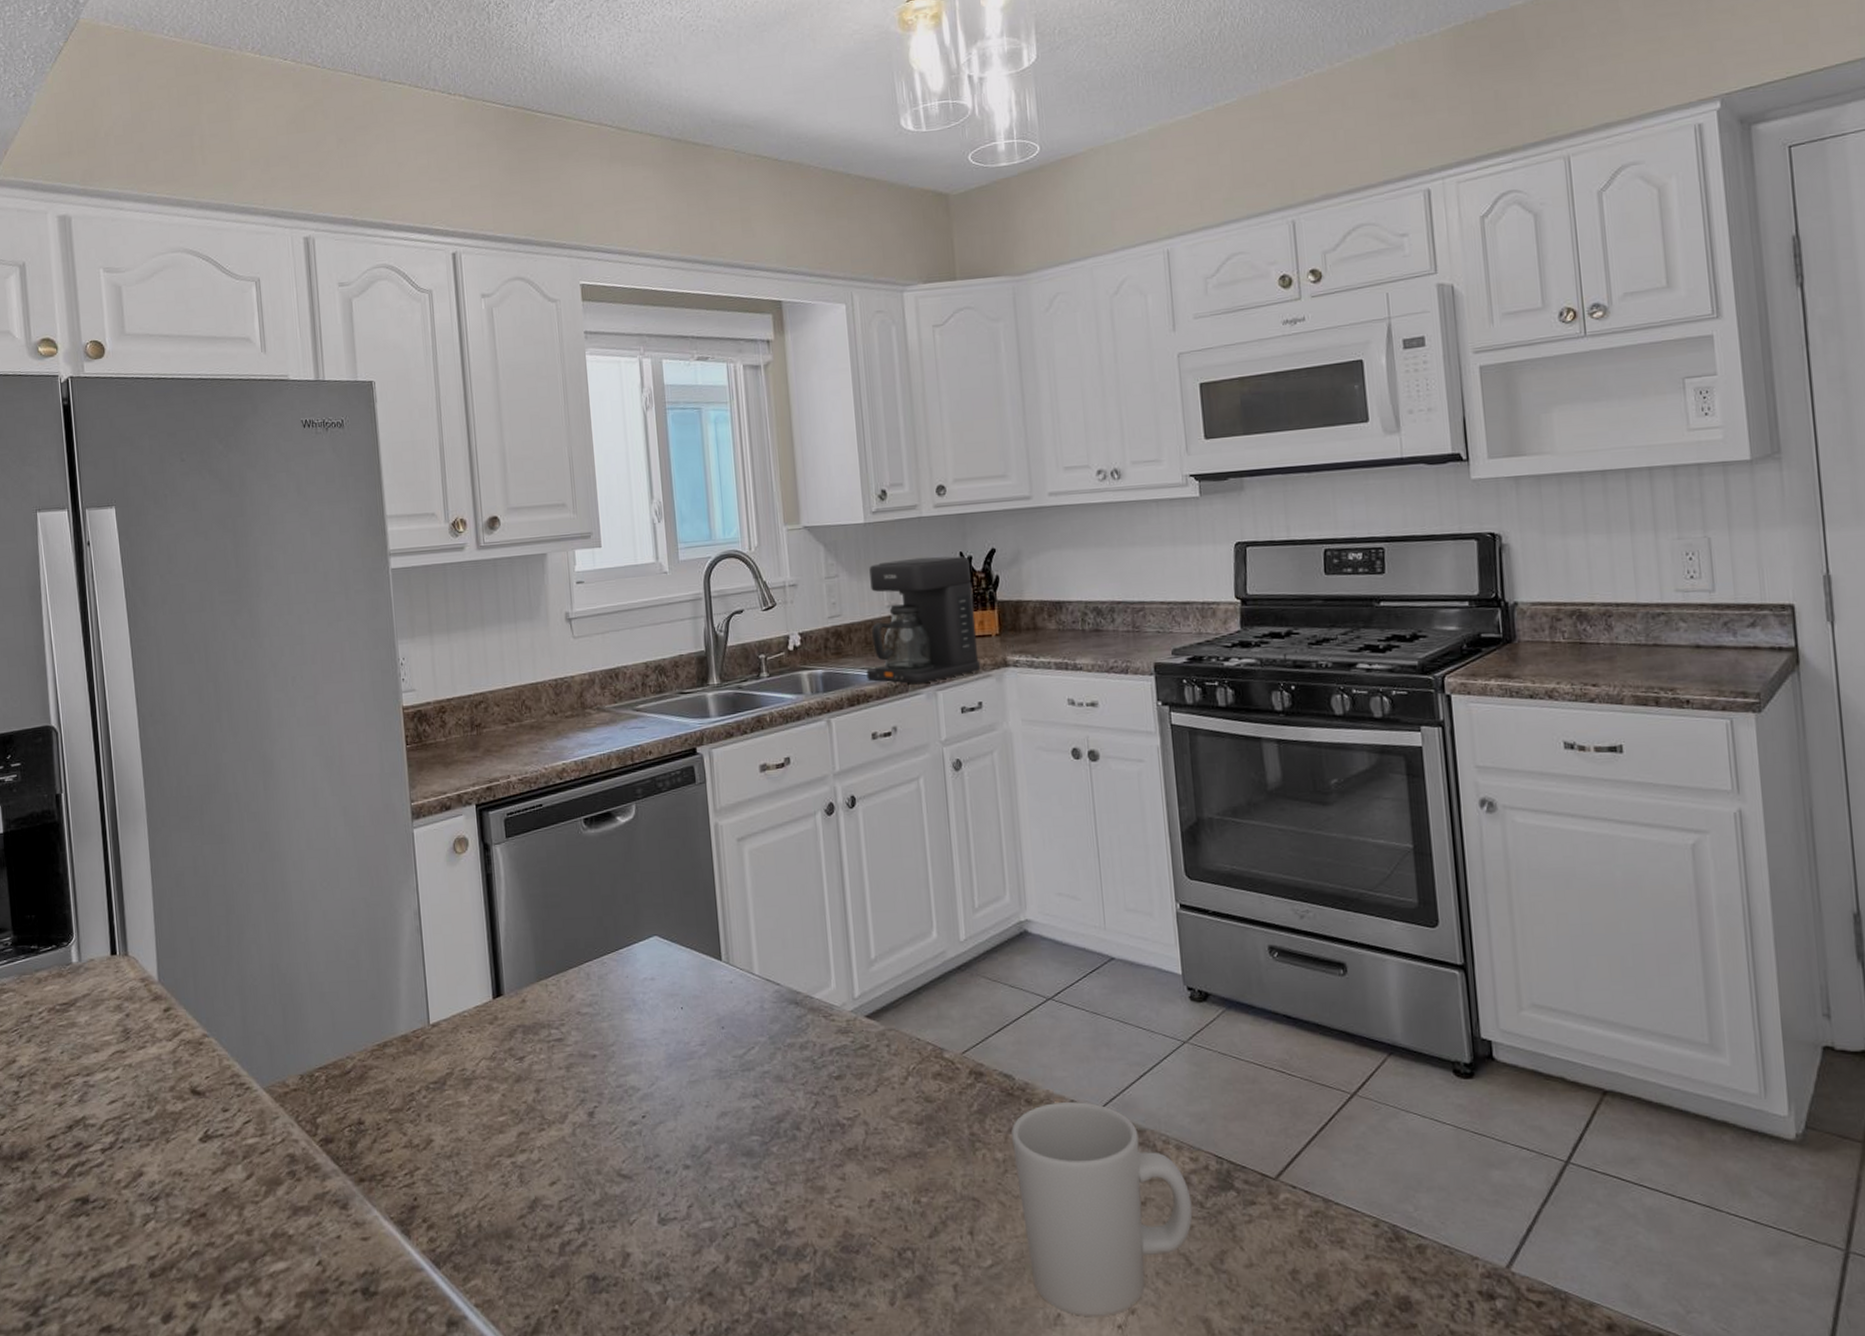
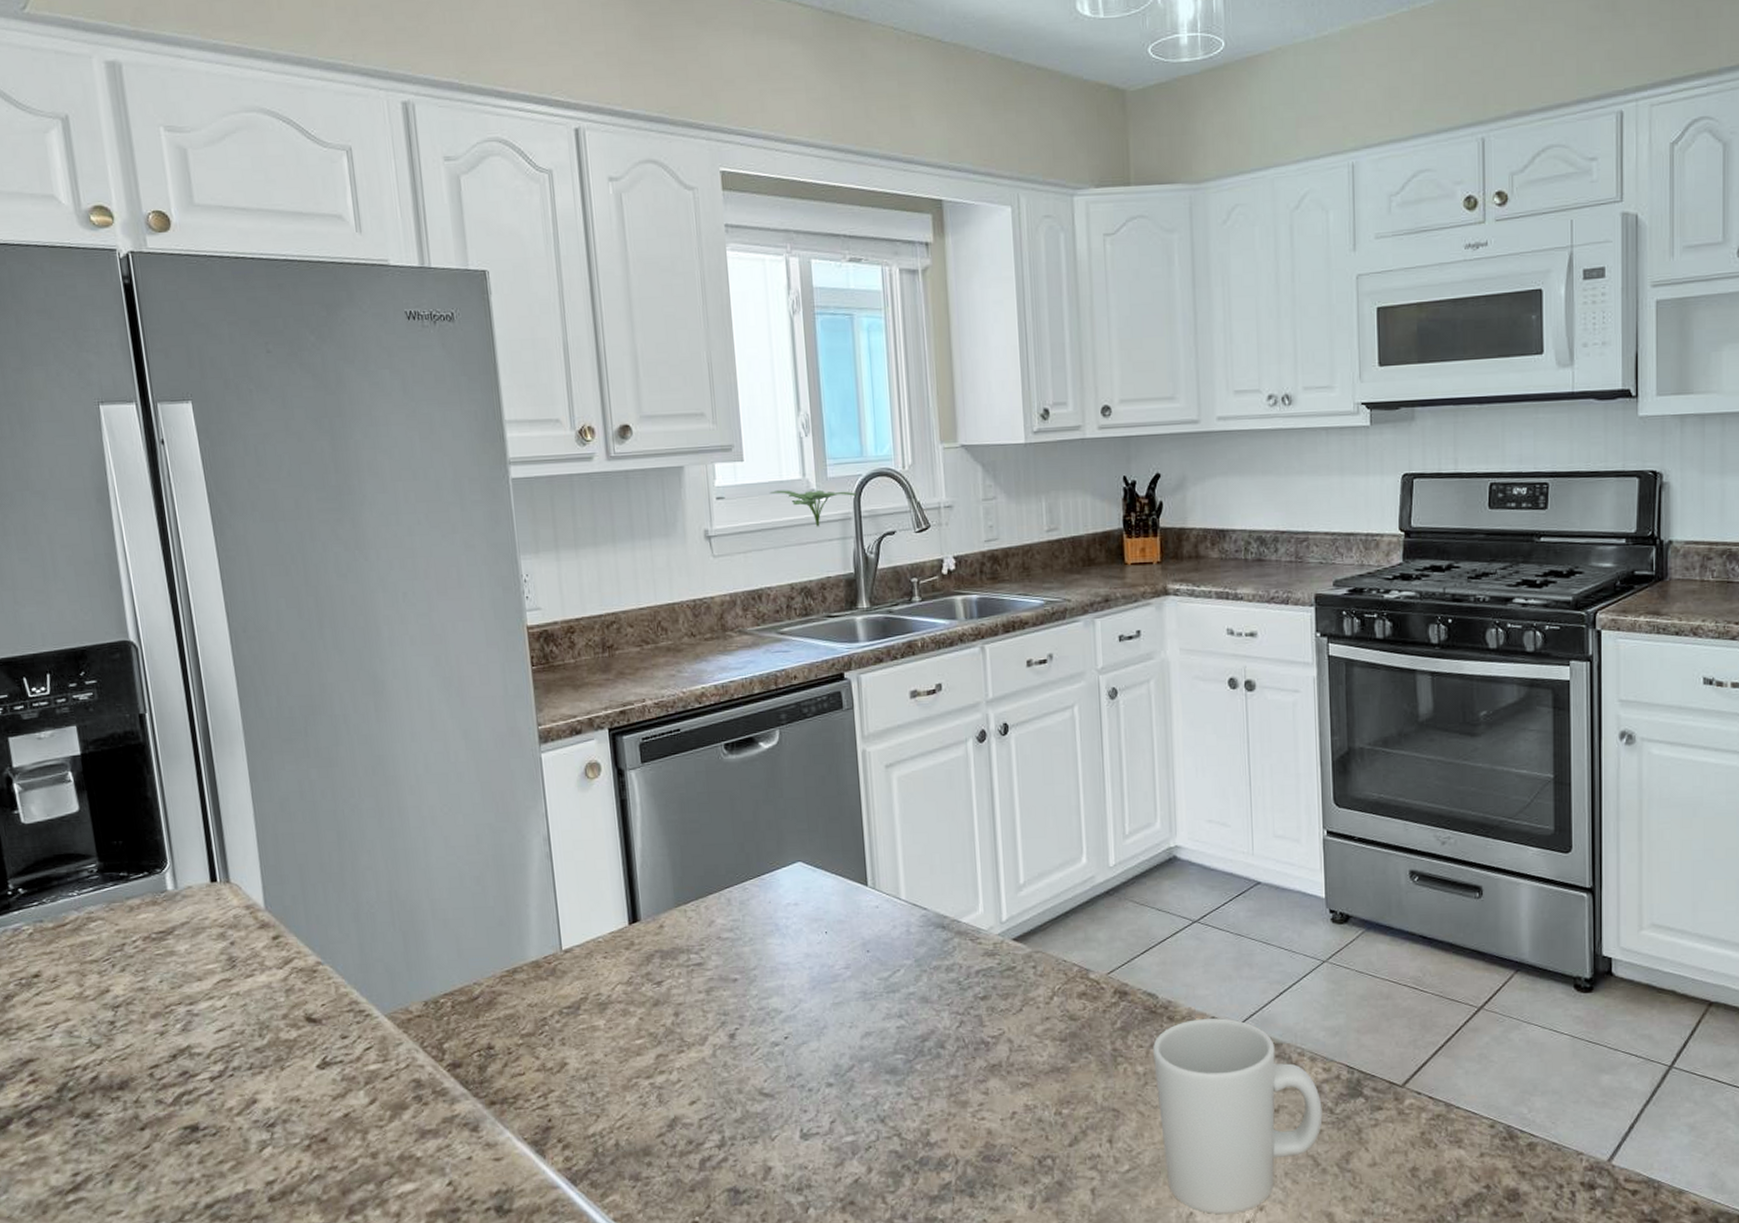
plant: none [625,572,708,608] -> present [769,489,859,527]
coffee maker: present [866,556,981,685] -> none [1023,480,1141,612]

